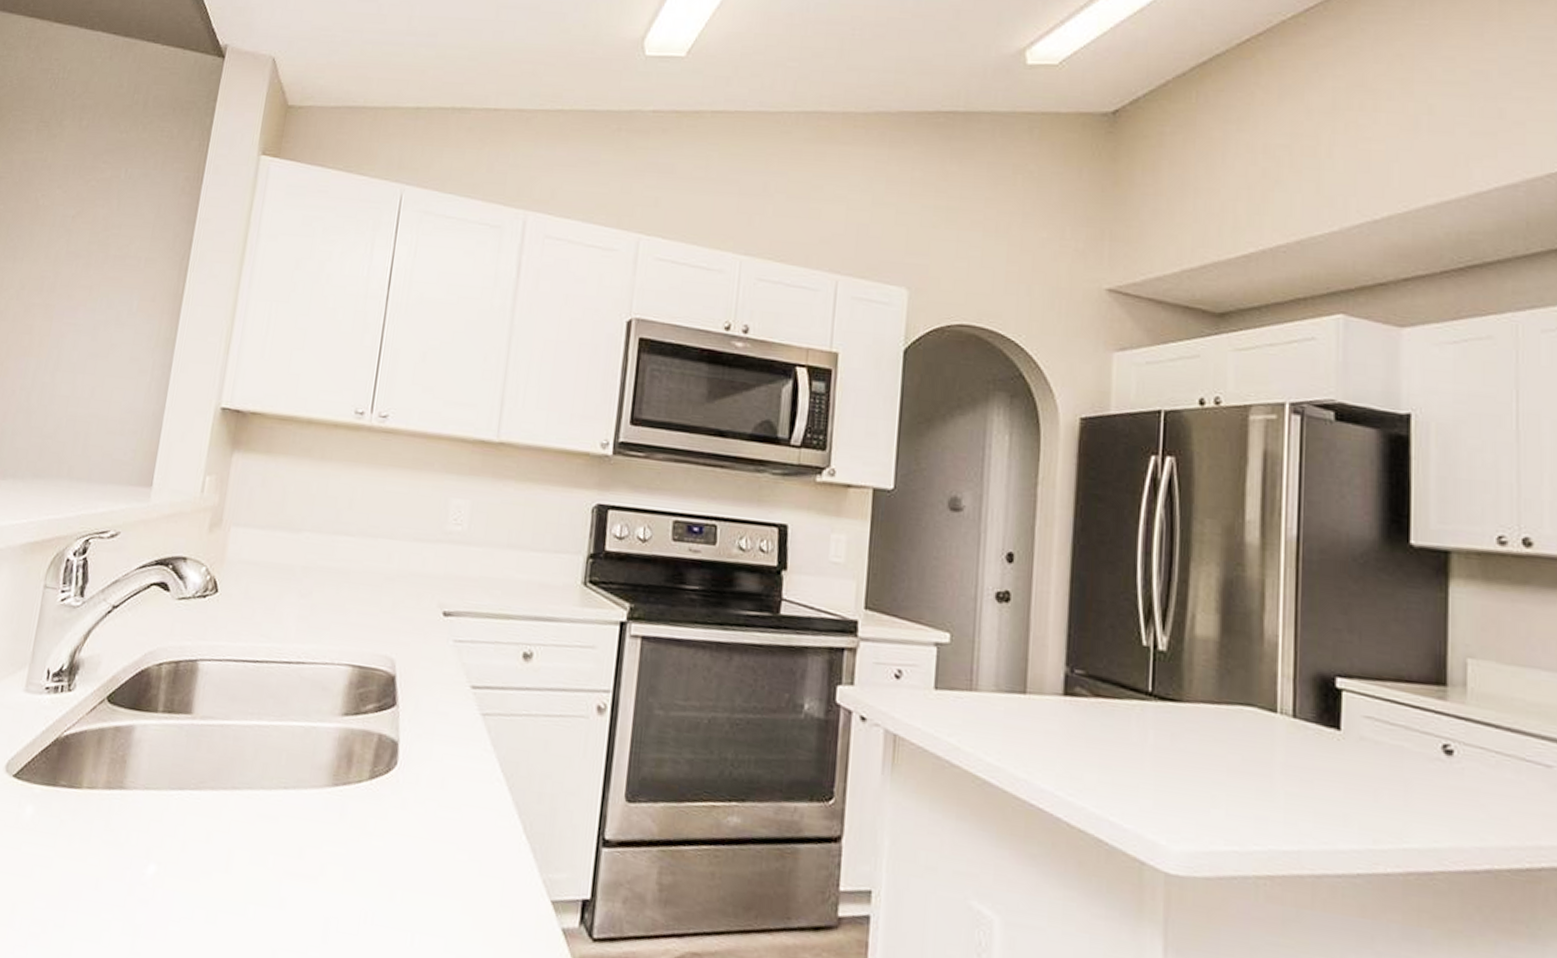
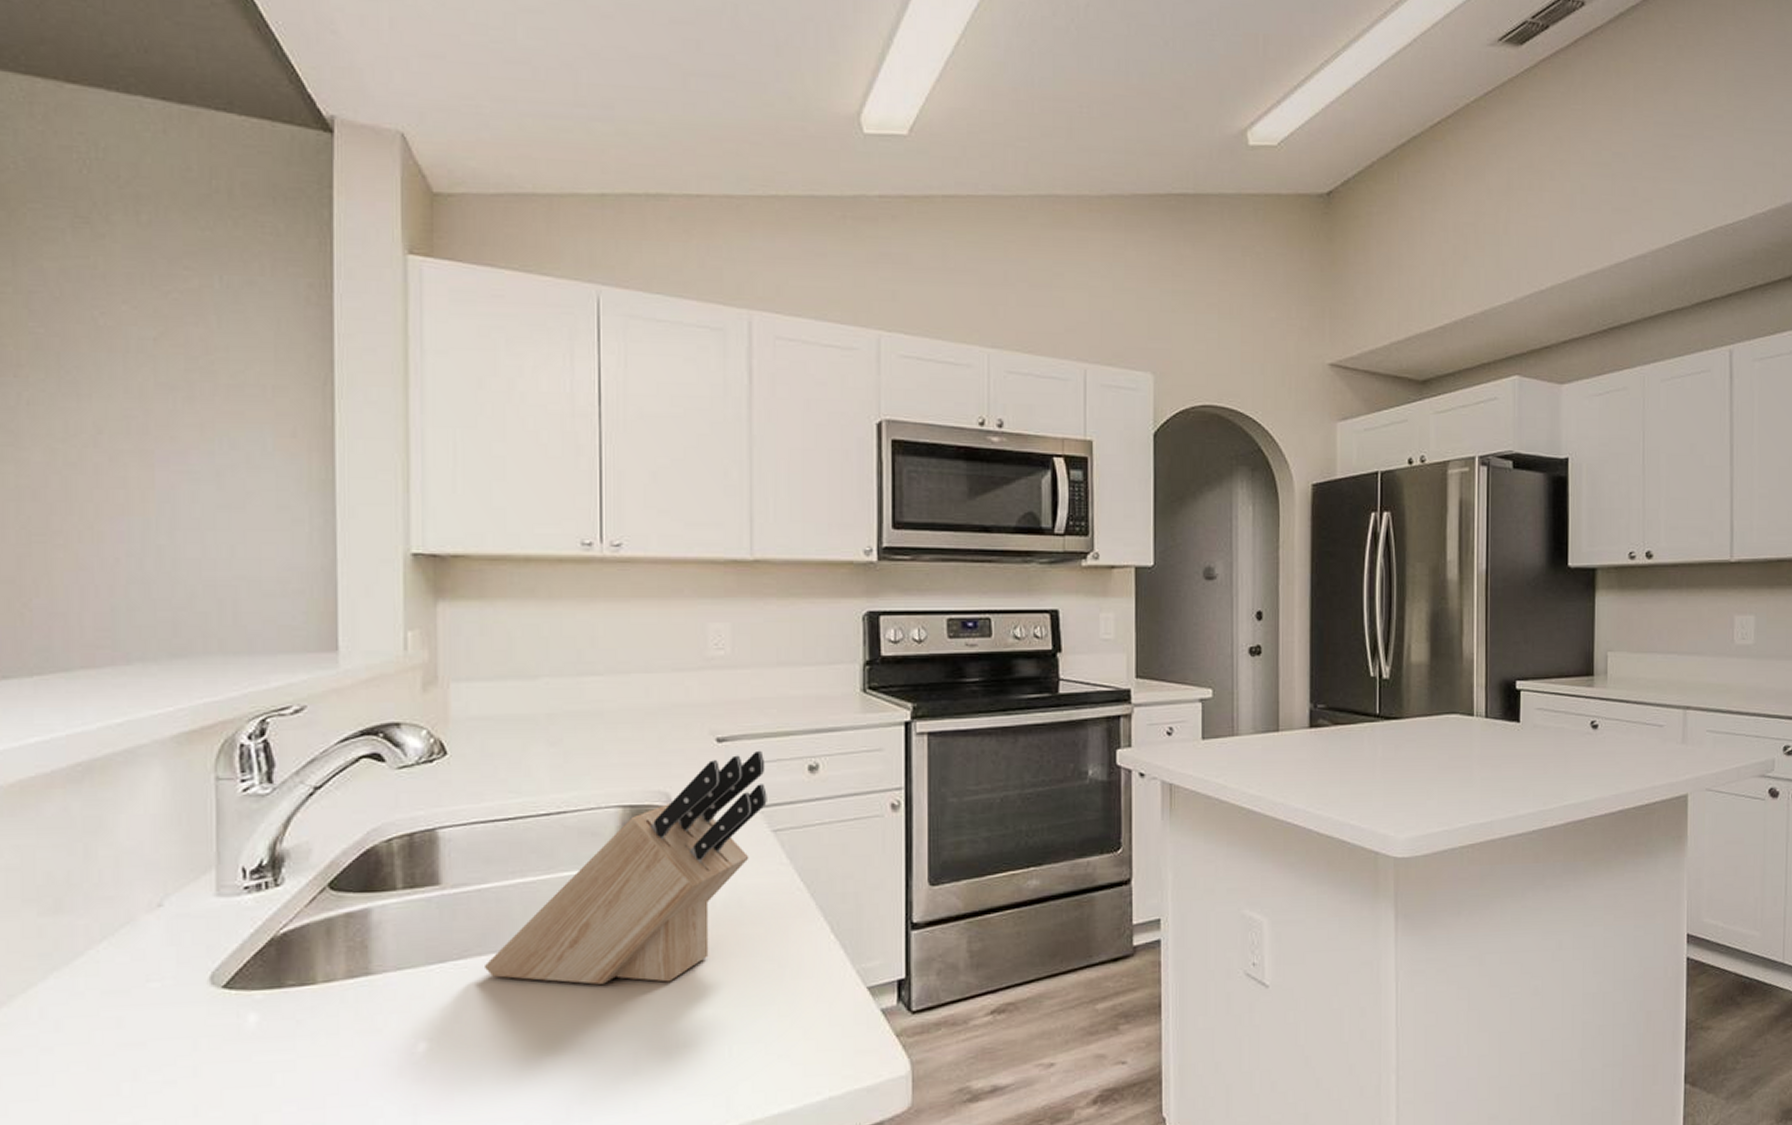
knife block: none [214,629,484,853] -> present [485,750,767,985]

